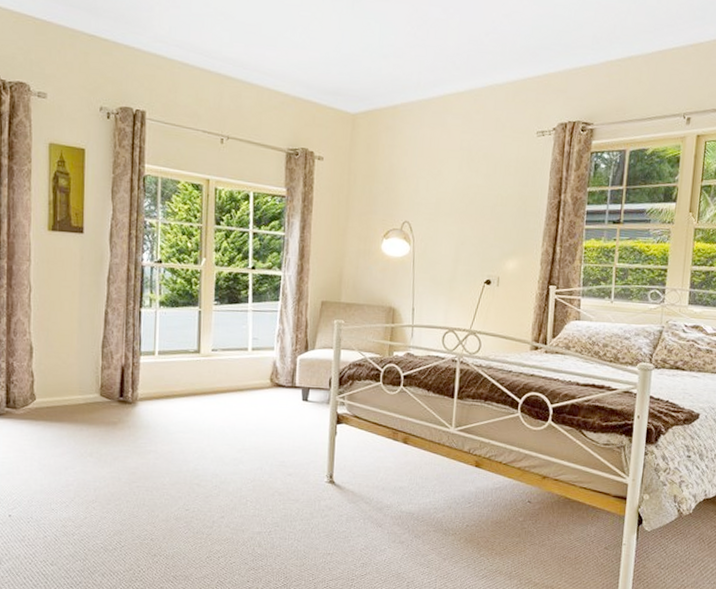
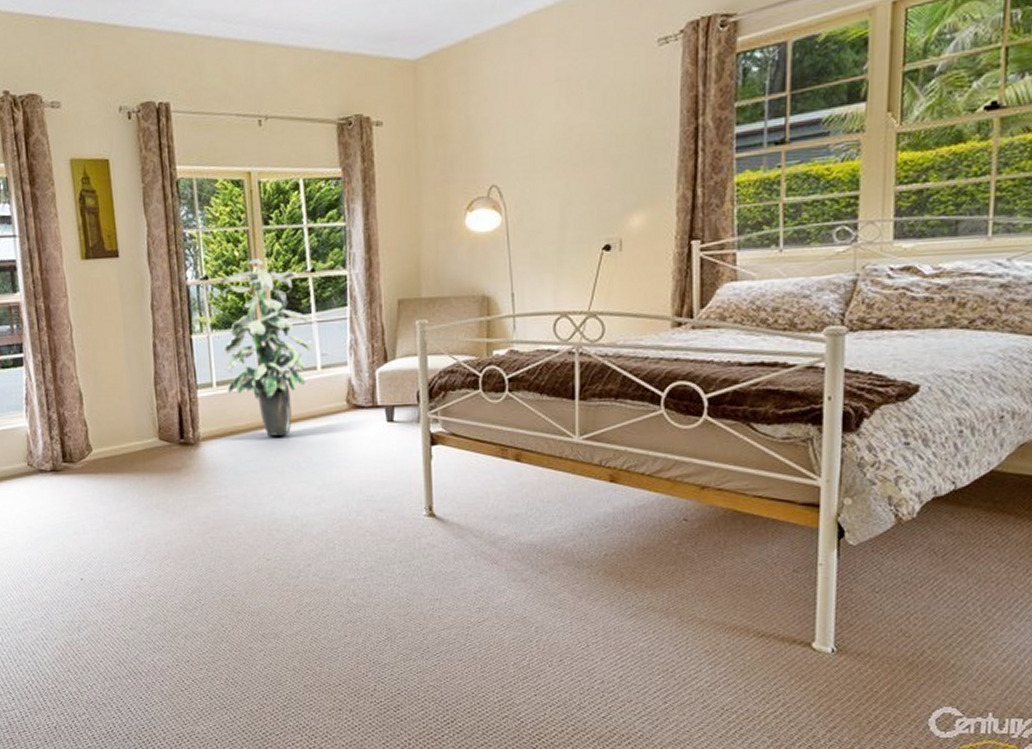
indoor plant: none [168,251,245,403] -> present [220,258,312,436]

